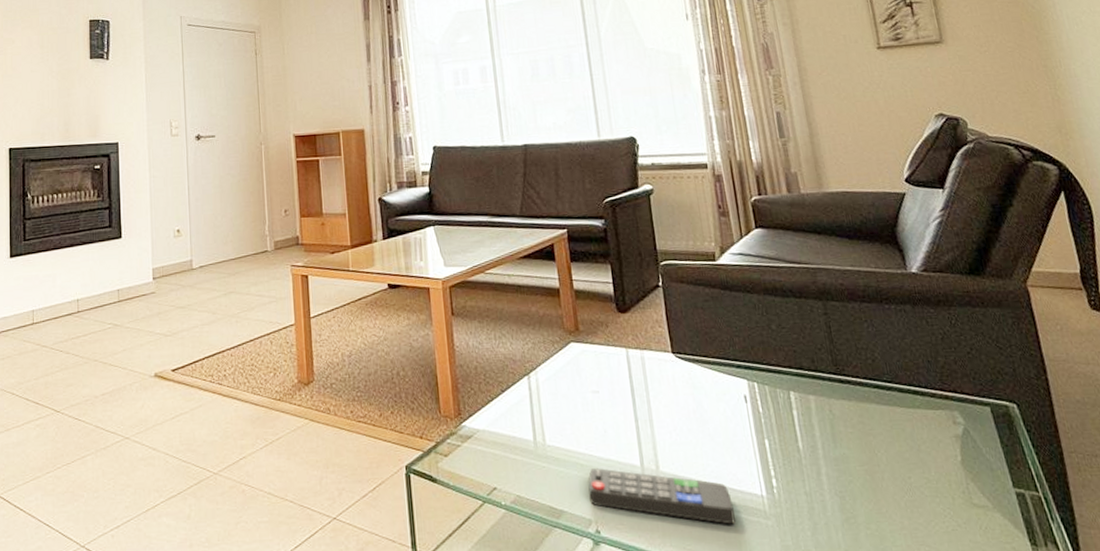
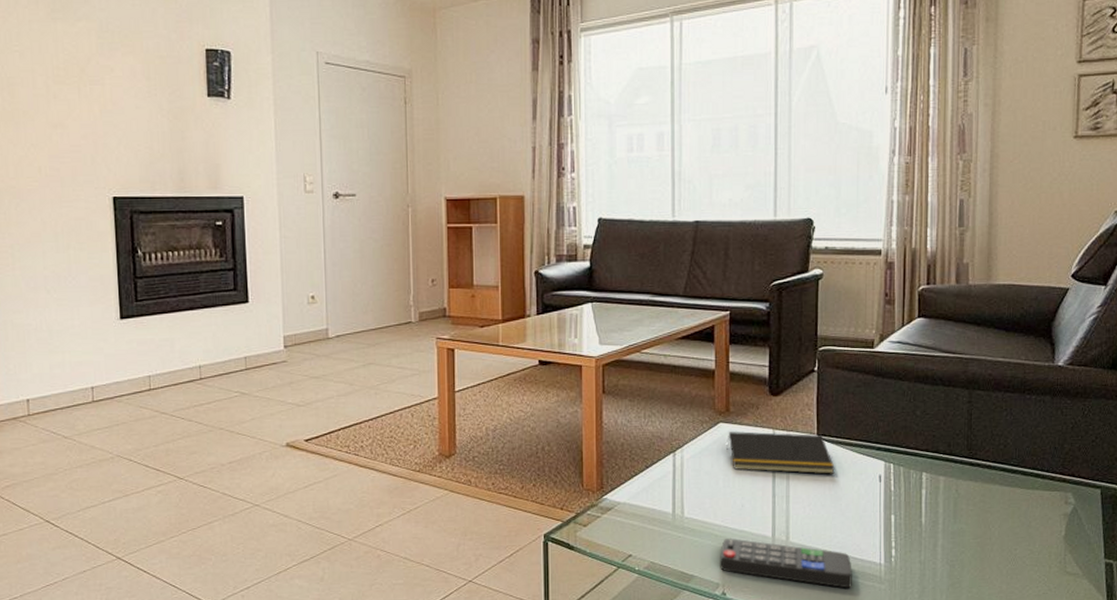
notepad: none [580,351,697,396] -> present [727,431,835,474]

